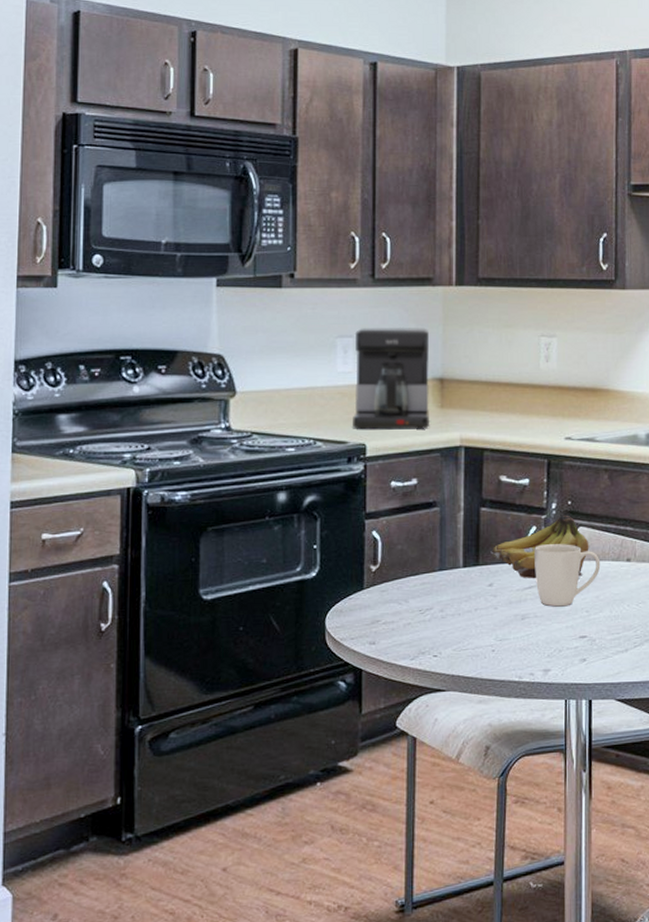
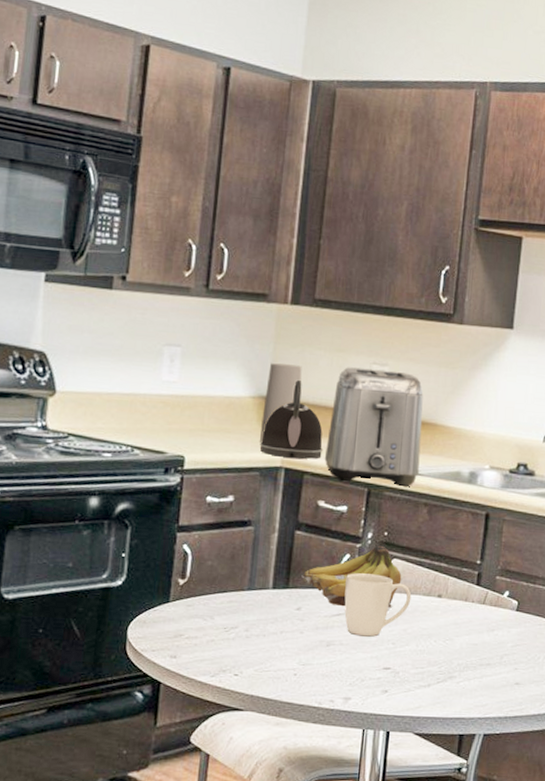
coffee maker: present [353,327,429,429] -> none [173,337,259,446]
canister: none [438,345,473,424] -> present [260,363,302,443]
kettle: none [438,358,501,436] -> present [259,379,324,459]
toaster: none [502,341,596,455] -> present [324,367,424,487]

